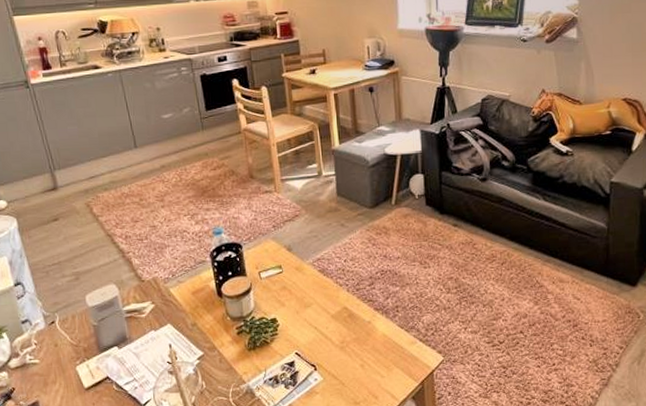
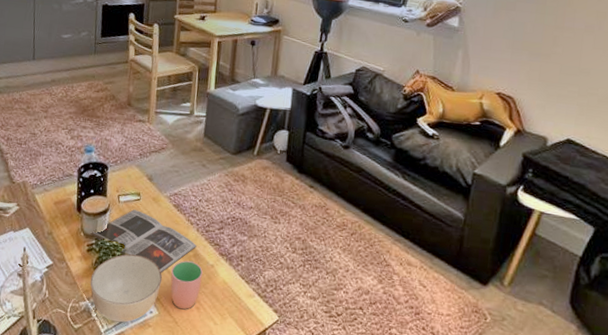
magazine: none [236,283,350,339] -> present [89,209,197,272]
bowl: none [246,326,321,397] -> present [90,254,163,323]
cup: none [329,321,362,370] -> present [170,260,203,310]

